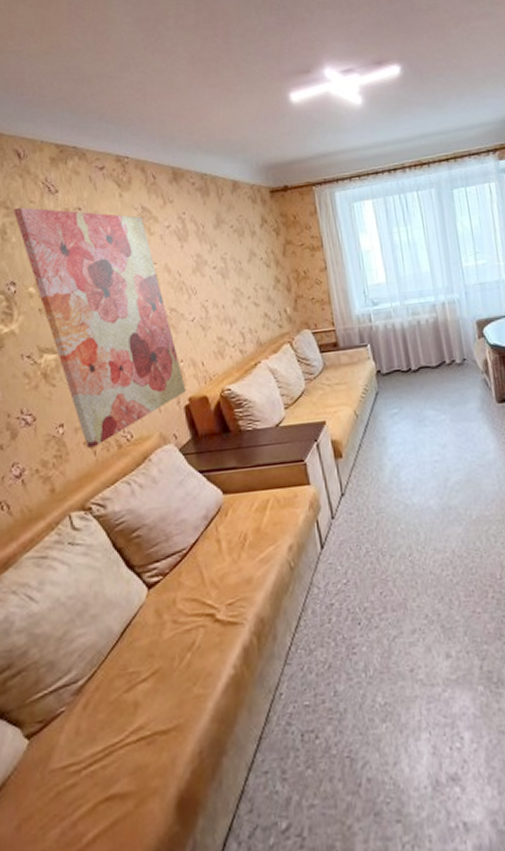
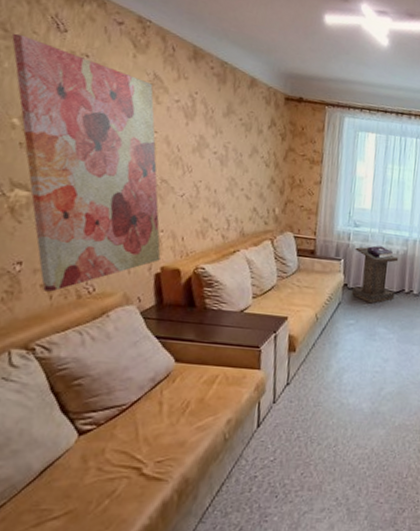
lectern: none [379,319,436,386] -> present [351,245,399,304]

